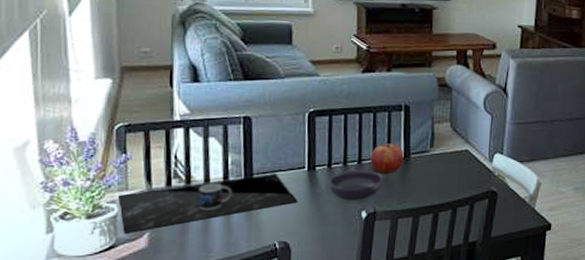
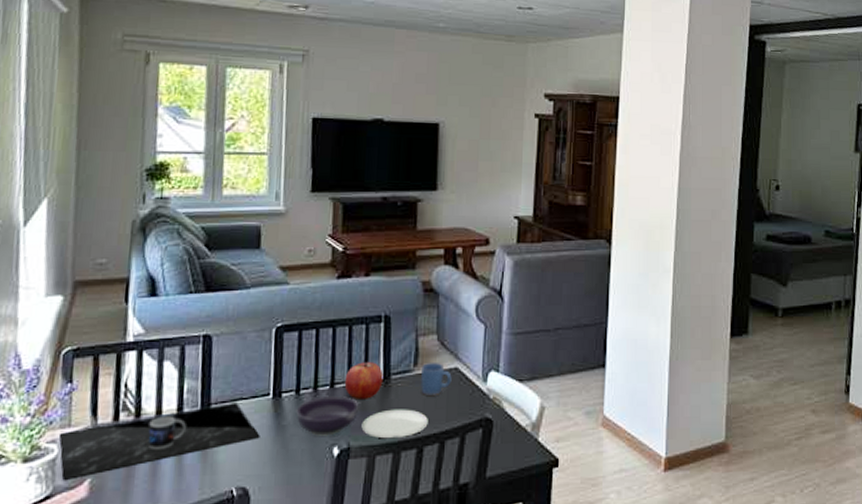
plate: none [385,182,443,206] -> present [361,409,428,439]
mug: none [436,145,463,173] -> present [421,363,452,397]

